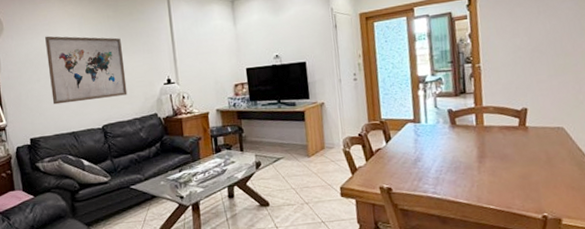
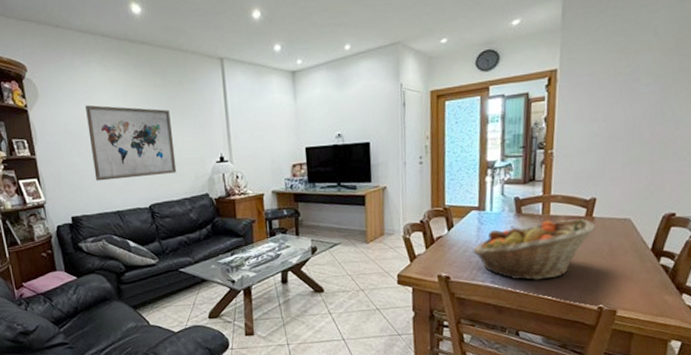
fruit basket: none [411,128,530,190] -> present [472,219,595,280]

